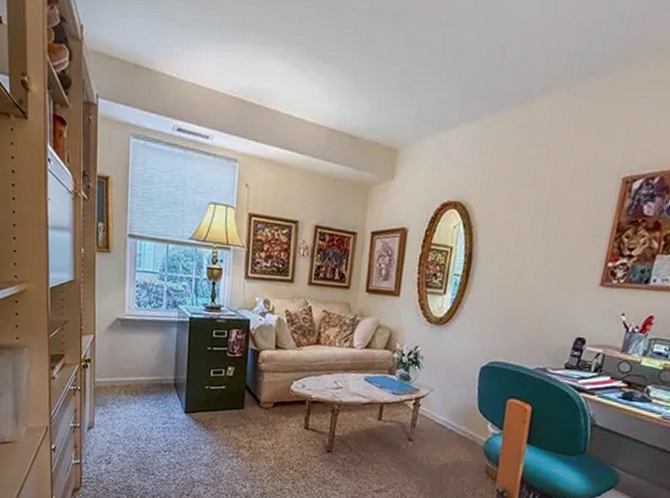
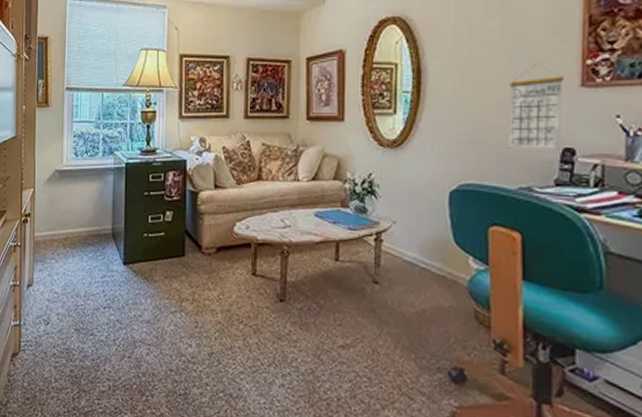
calendar: none [533,263,588,338] -> present [508,66,564,149]

